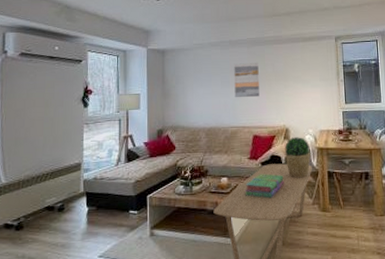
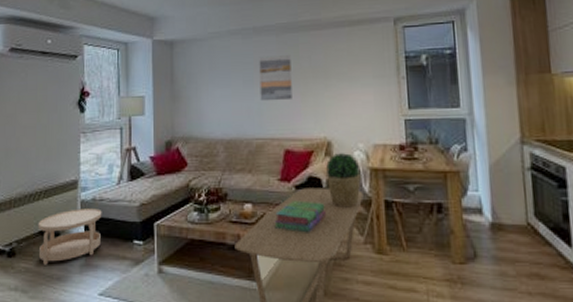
side table: none [44,186,102,235] -> present [38,208,102,265]

